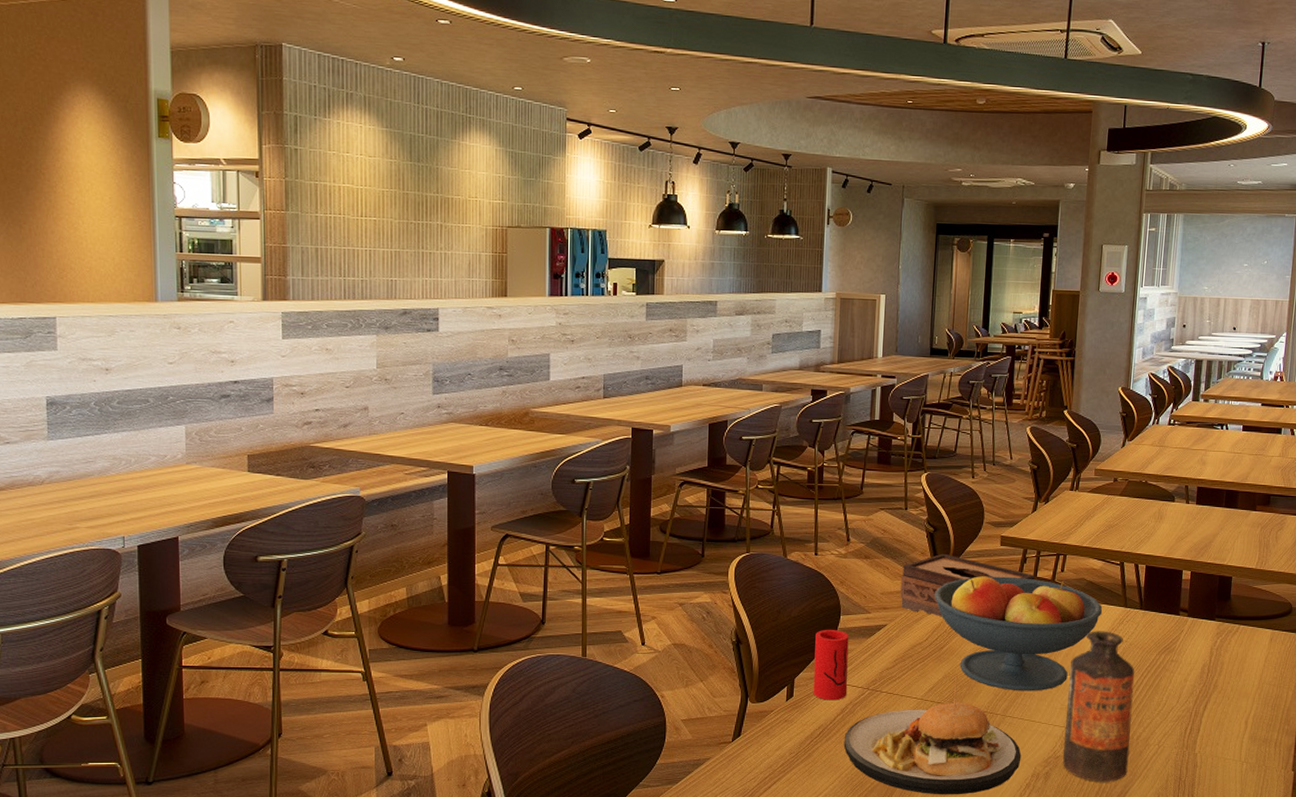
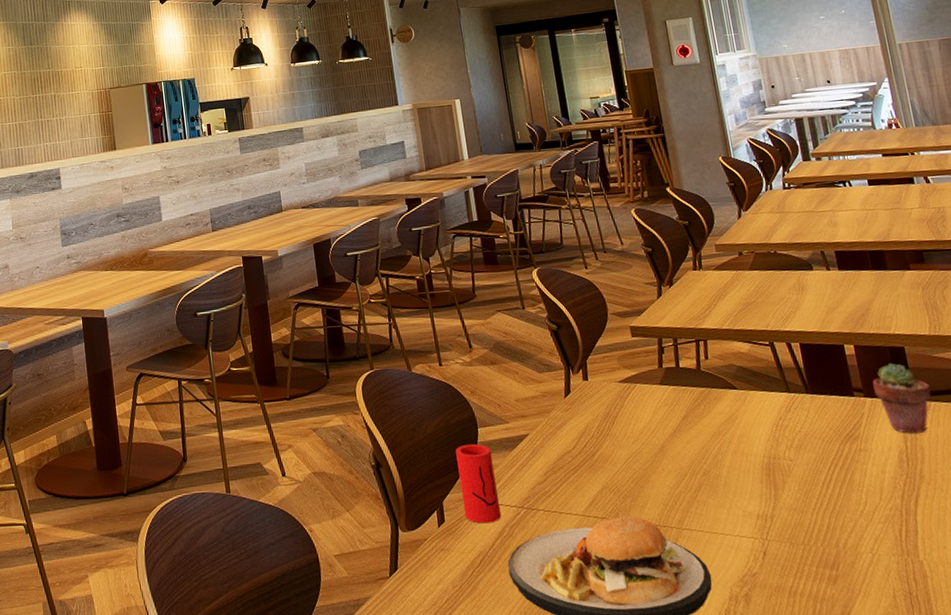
tissue box: present [900,553,1035,616] -> none [533,351,678,420]
fruit bowl: present [933,576,1103,691] -> none [571,369,764,499]
bottle: present [1062,631,1135,783] -> none [741,421,843,603]
potted succulent: none [1196,590,1244,650] -> present [872,363,932,433]

